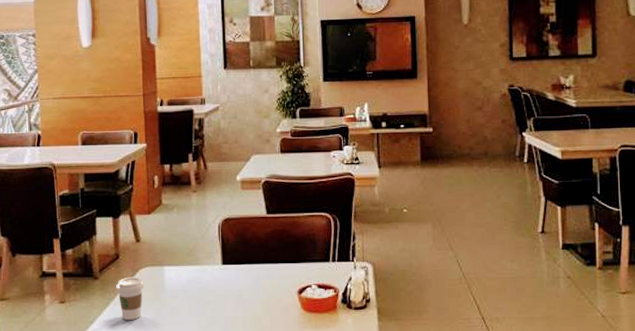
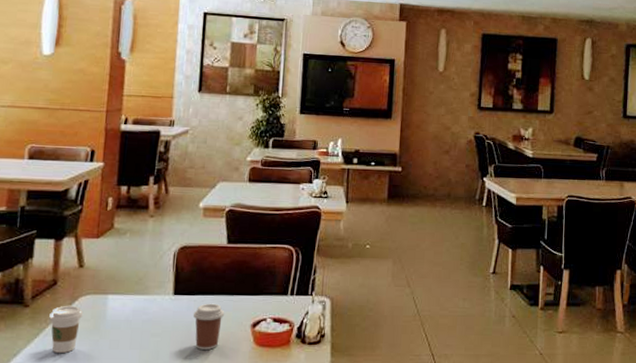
coffee cup: none [242,271,272,315] -> present [193,303,225,350]

